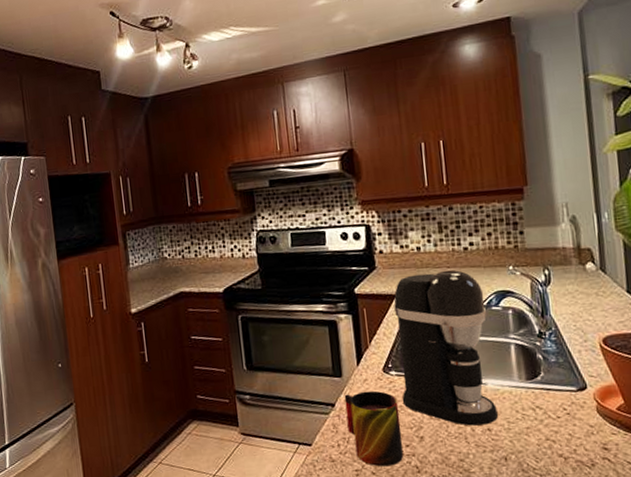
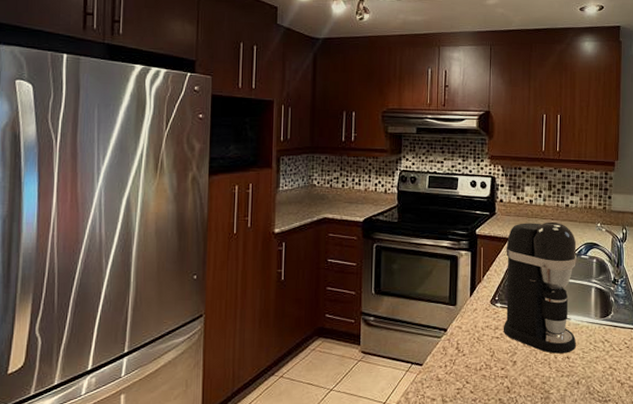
mug: present [344,390,404,467] -> none [455,319,499,387]

